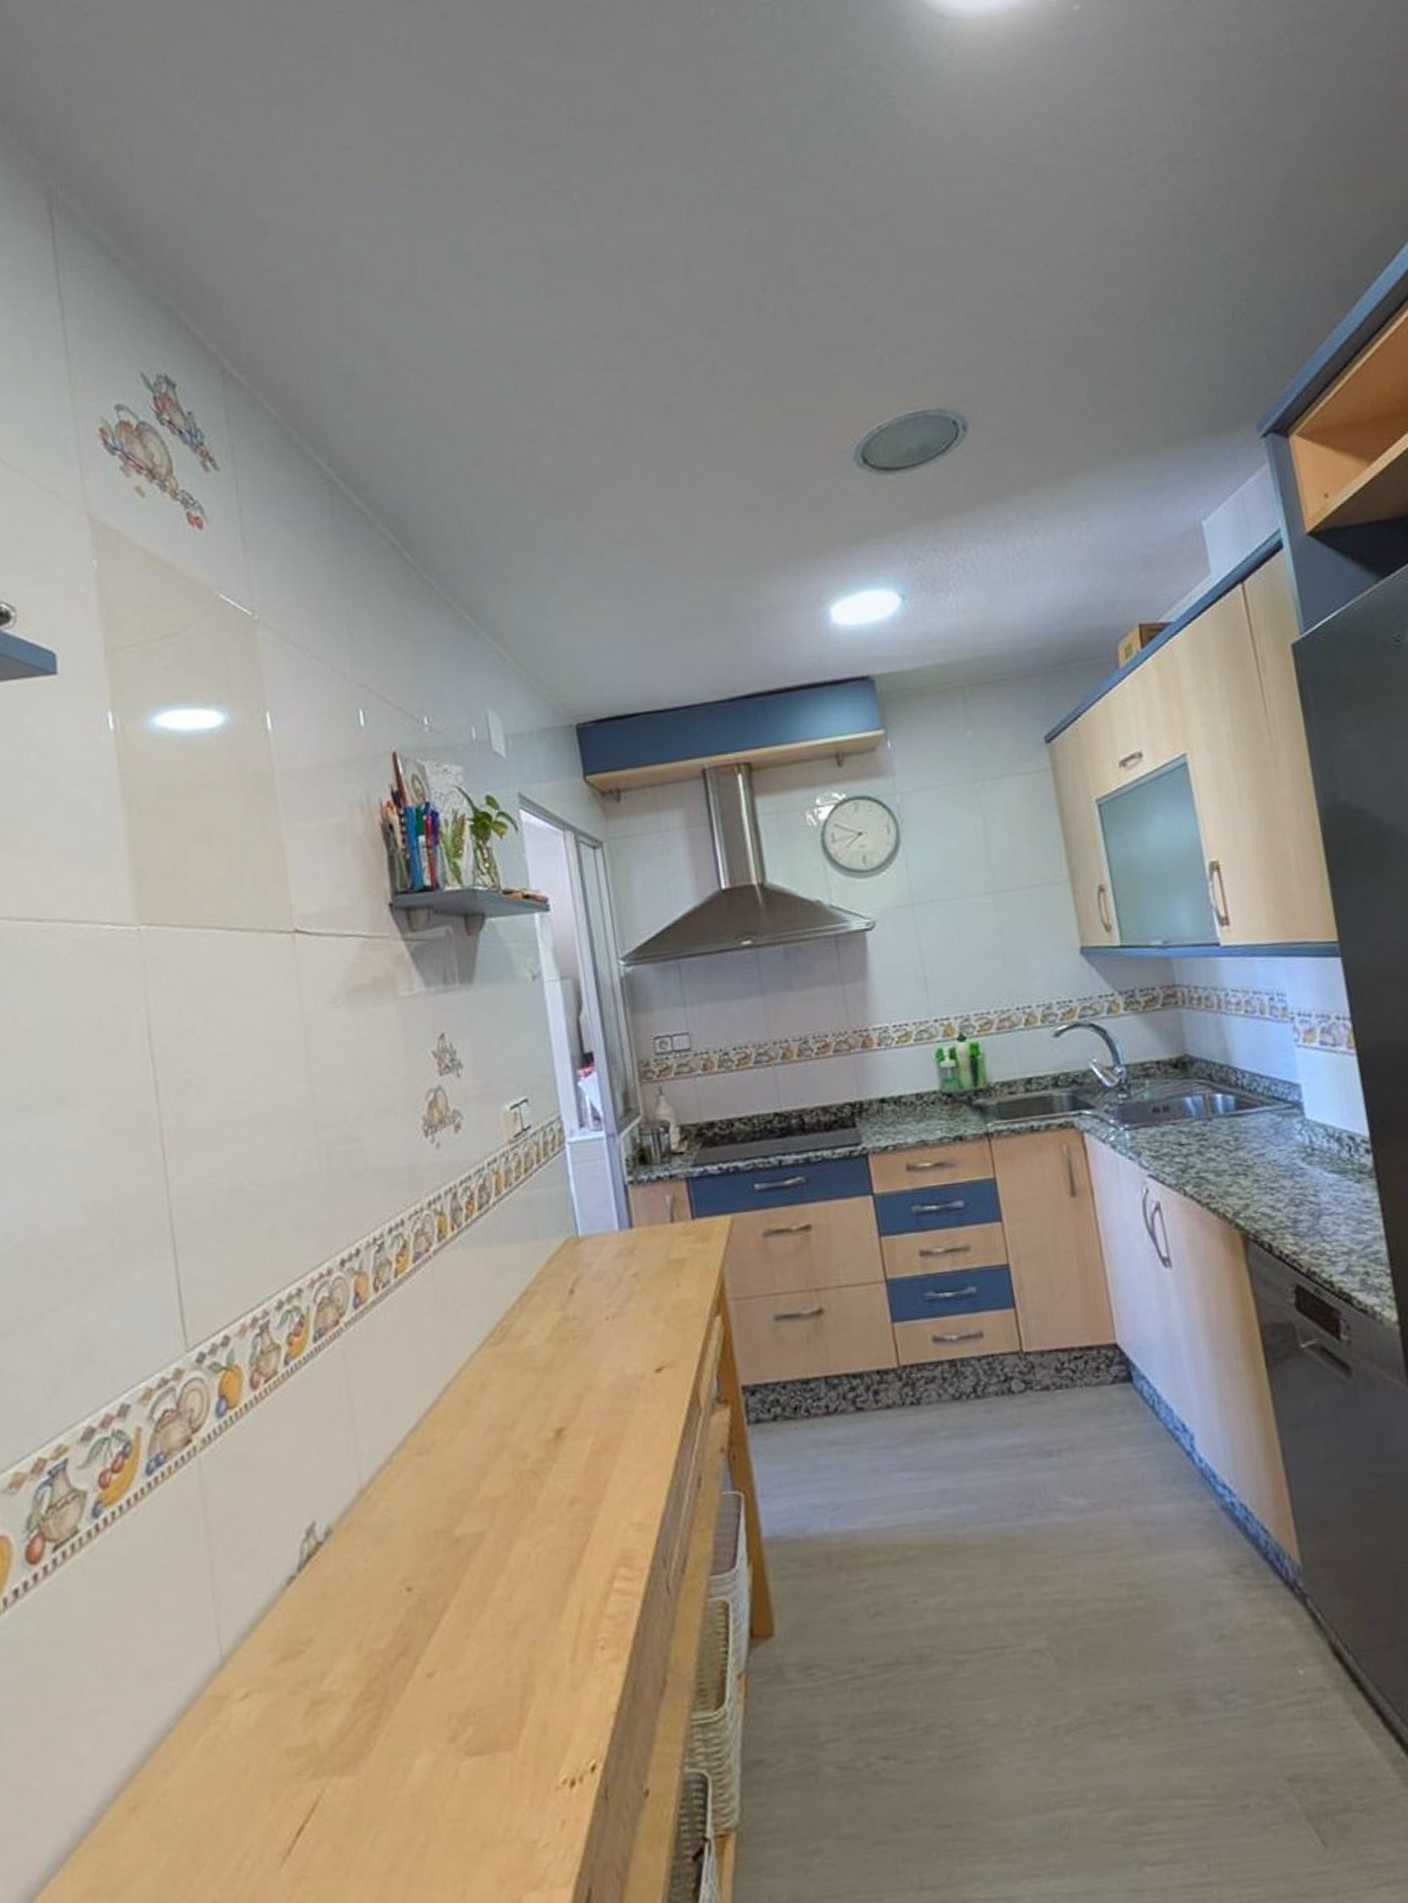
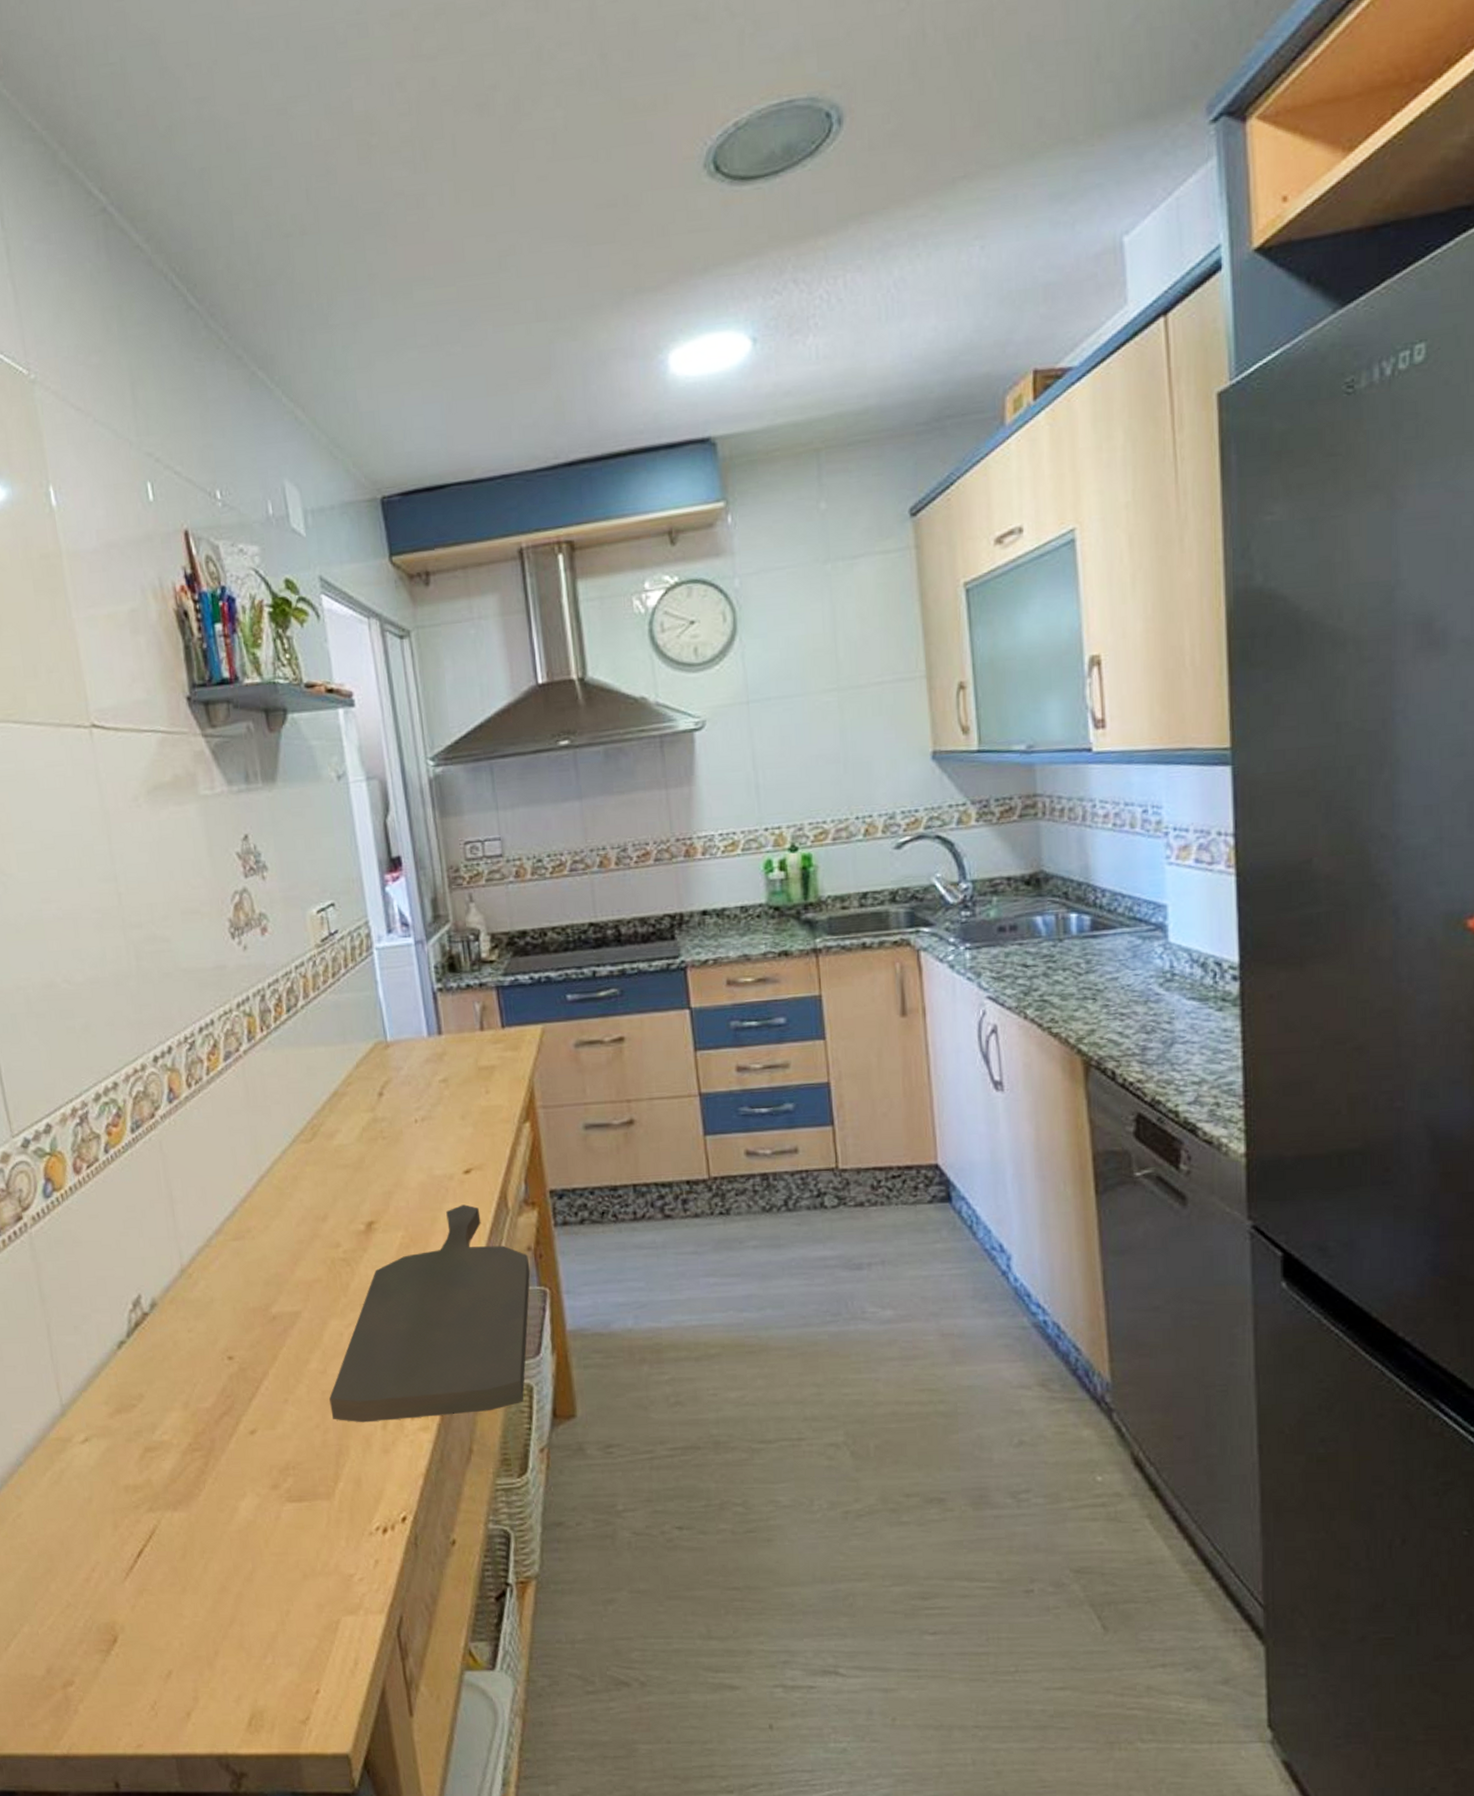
cutting board: none [514,1405,724,1657] -> present [329,1204,531,1423]

